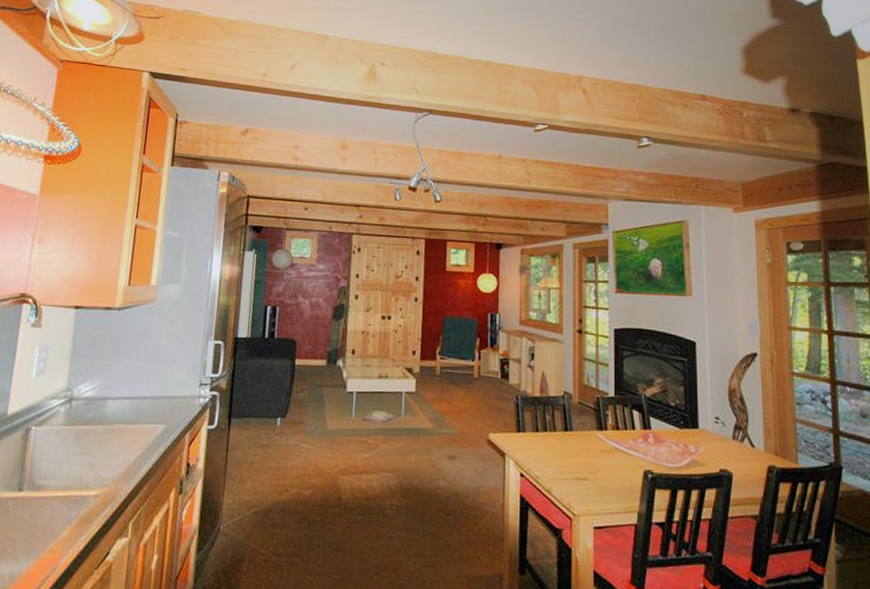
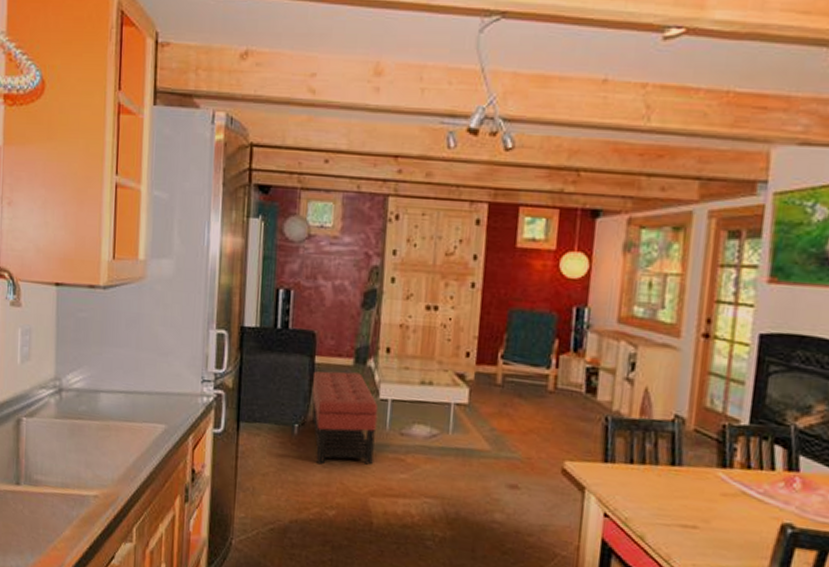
ottoman: none [292,371,346,451] -> present [312,371,379,465]

